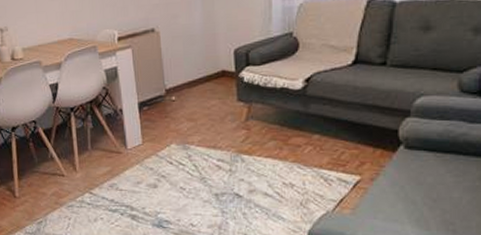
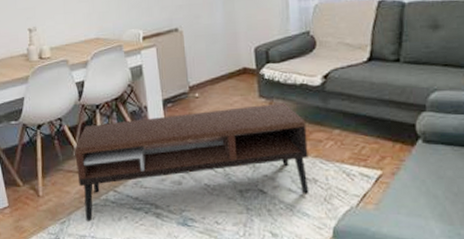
coffee table: none [50,106,286,222] -> present [75,102,309,222]

